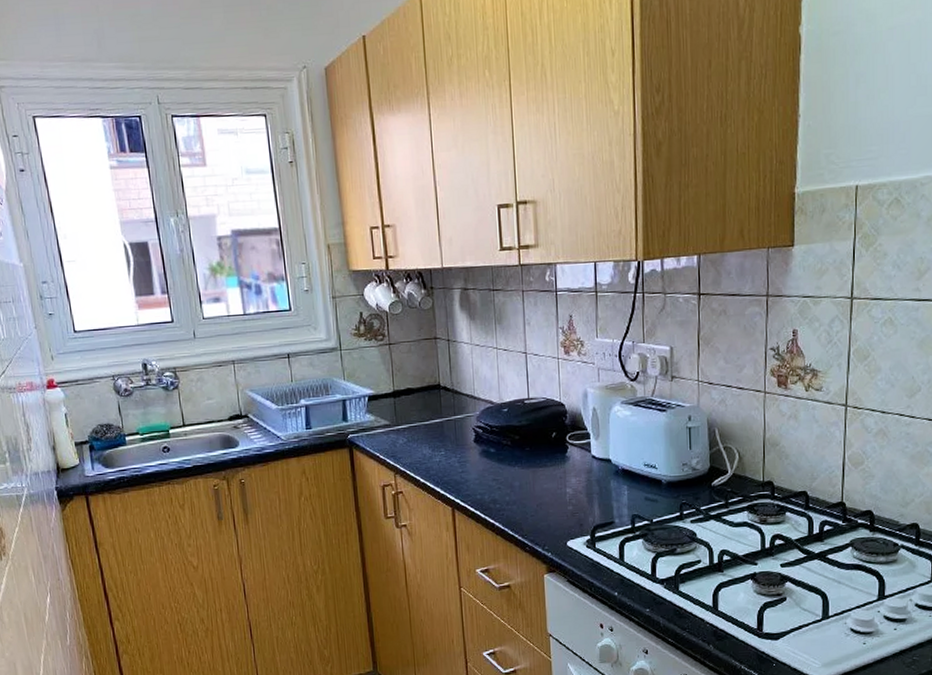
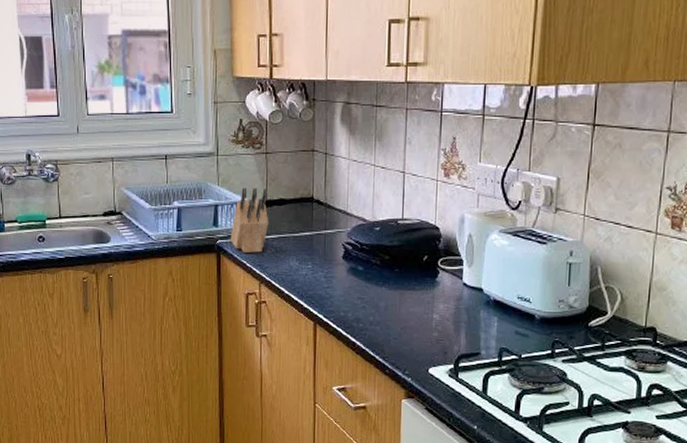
knife block: none [361,379,399,445] -> present [230,187,269,253]

